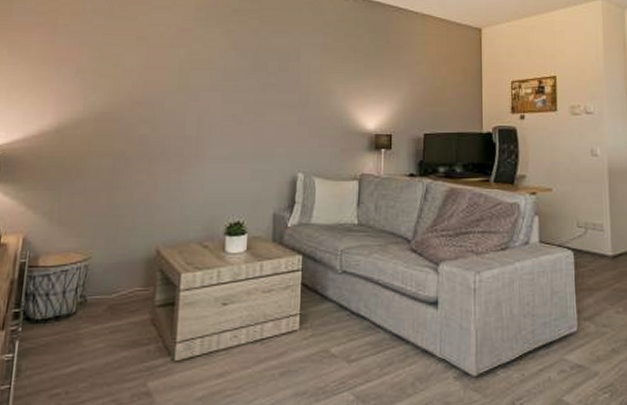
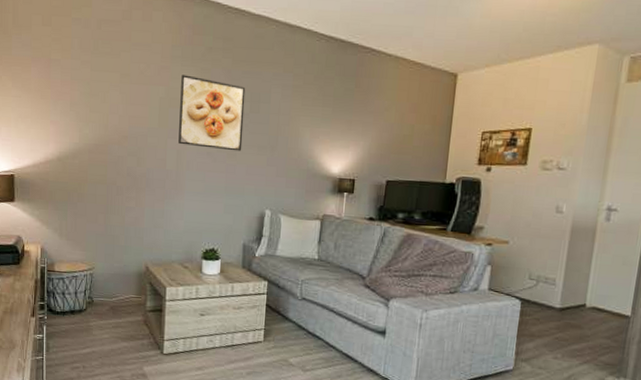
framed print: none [200,36,274,112] -> present [178,74,246,152]

